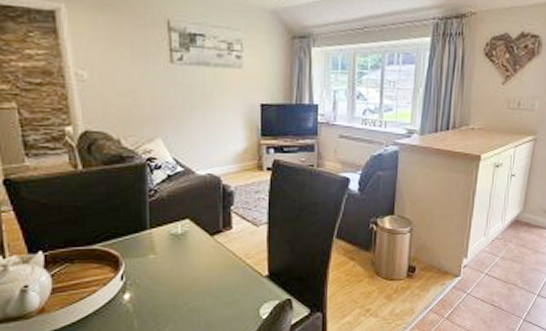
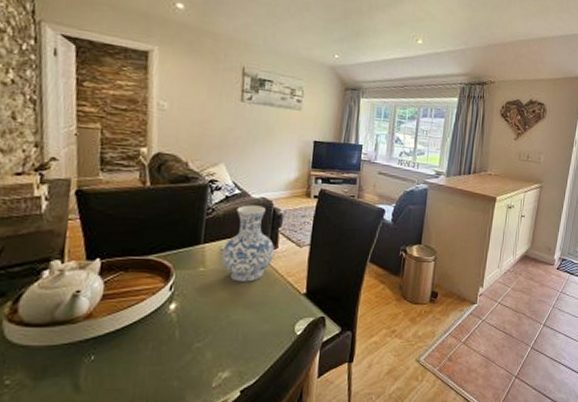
vase: none [170,183,229,267] -> present [220,205,275,282]

